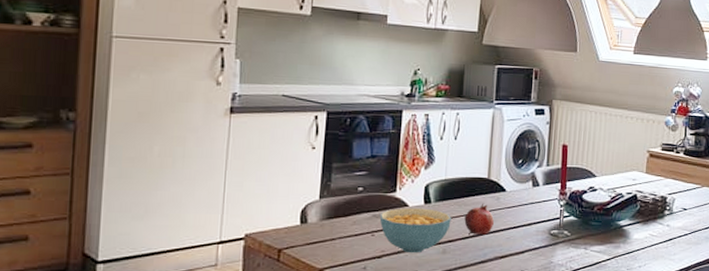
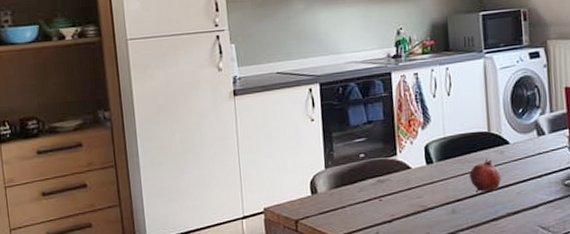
cereal bowl: present [379,208,451,253] -> none [384,169,457,216]

